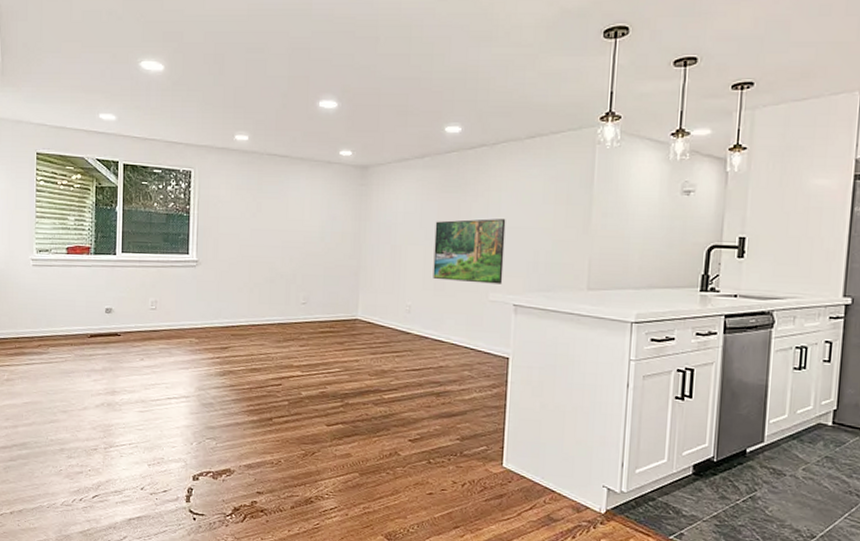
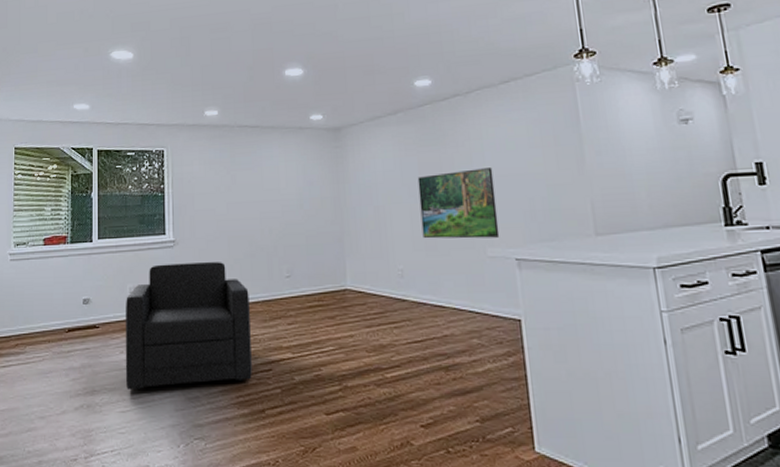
armchair: none [144,282,266,394] -> present [125,262,252,391]

